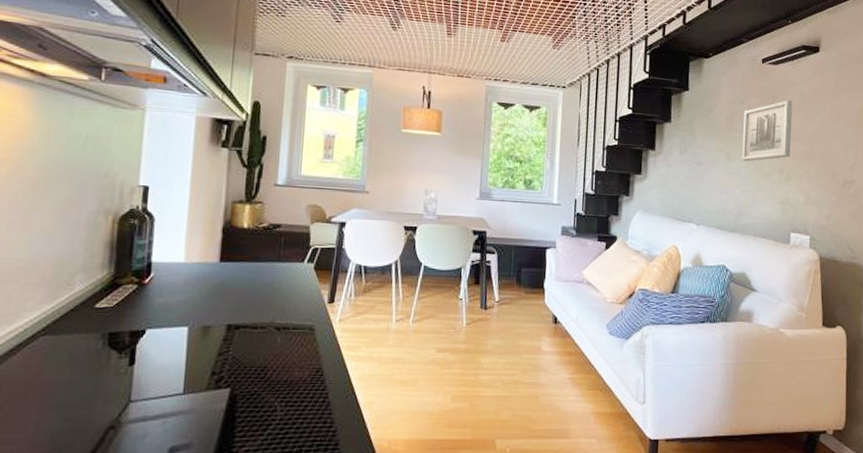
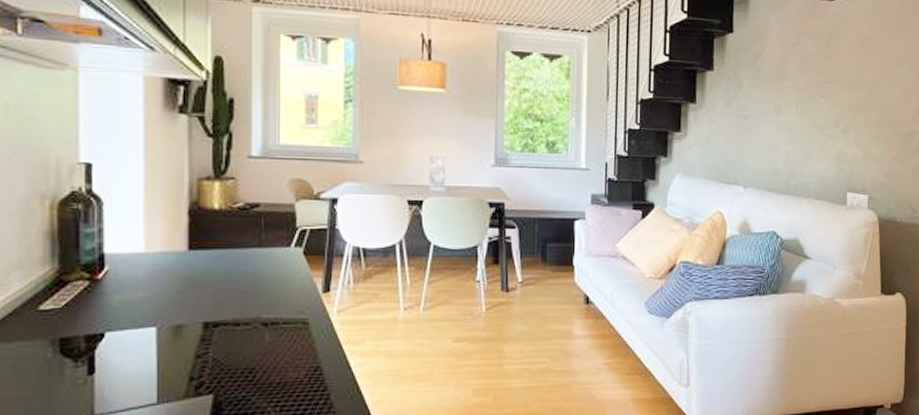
wall art: present [742,100,793,162] -> none [794,41,850,114]

